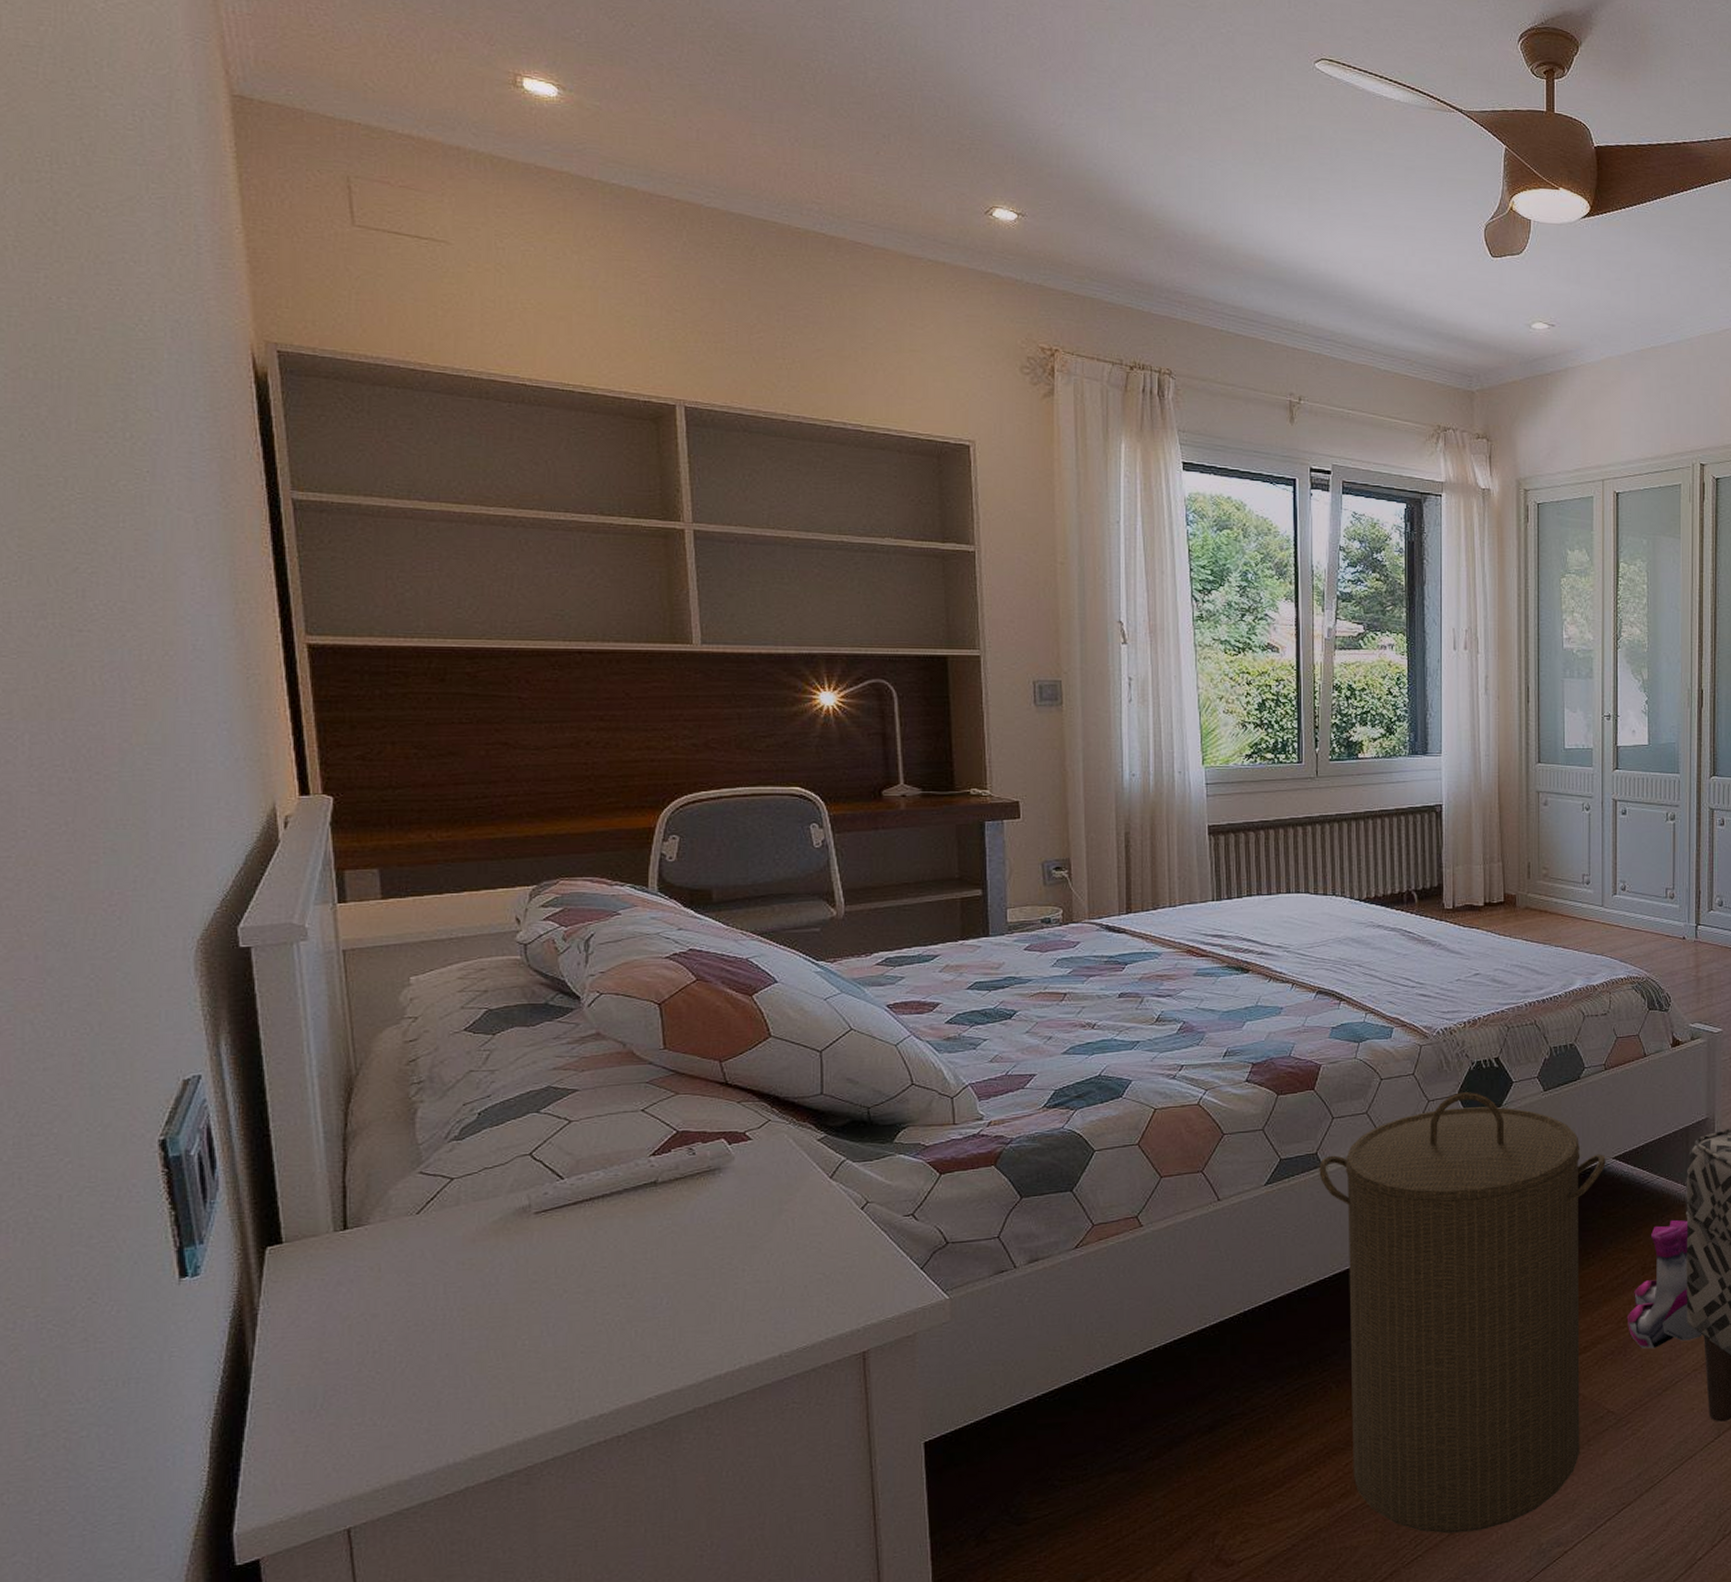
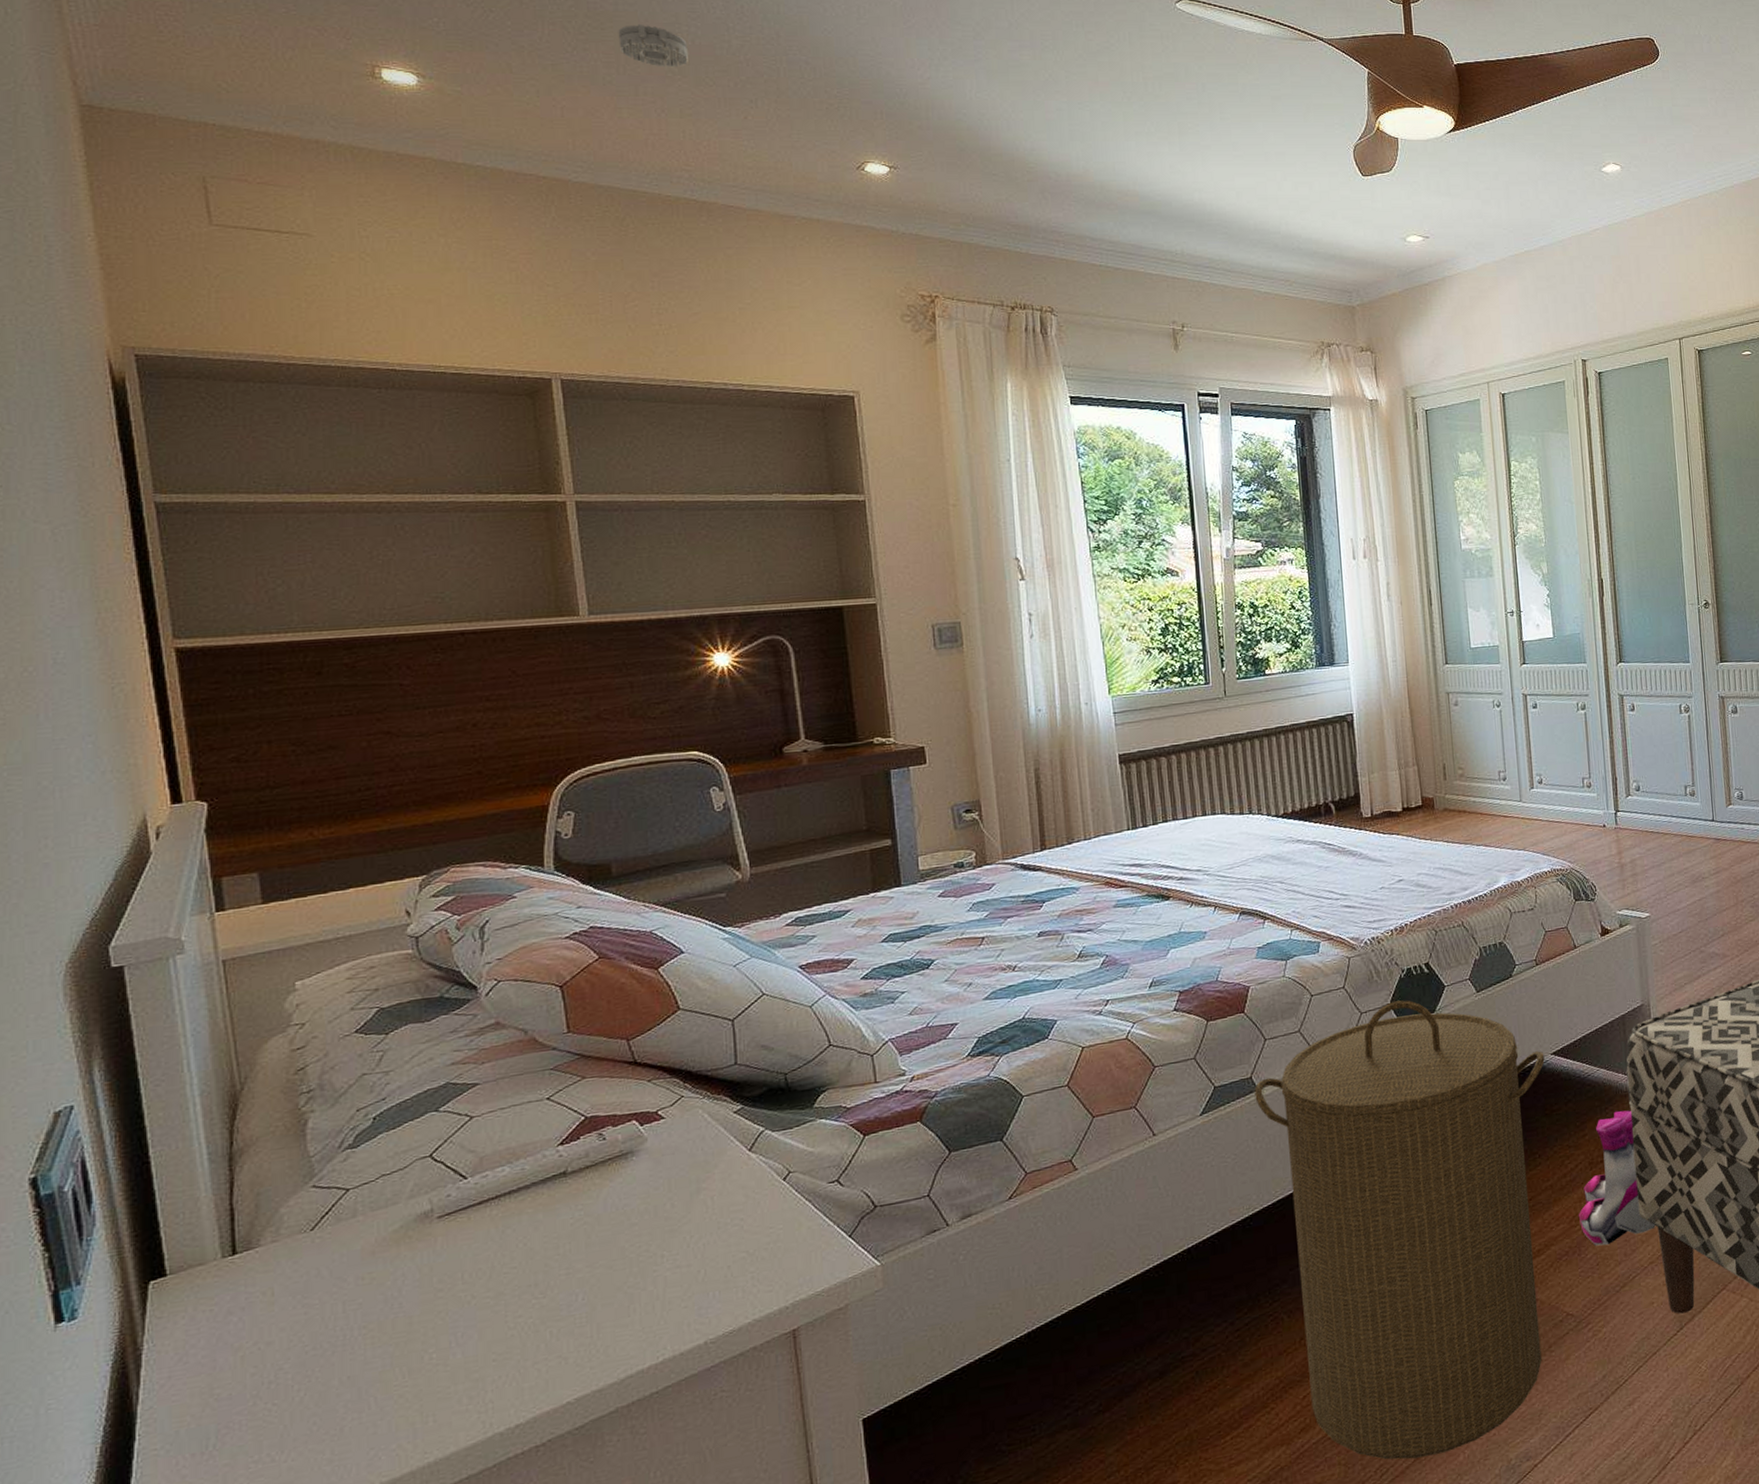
smoke detector: none [756,49,824,96] -> present [618,25,688,67]

